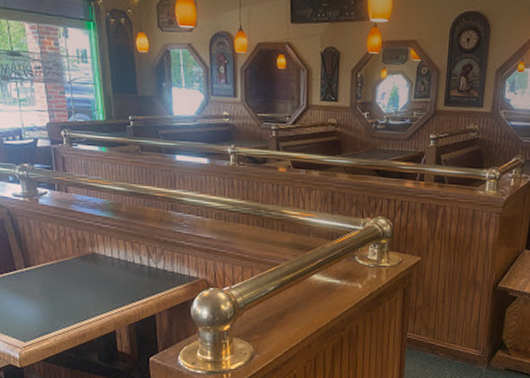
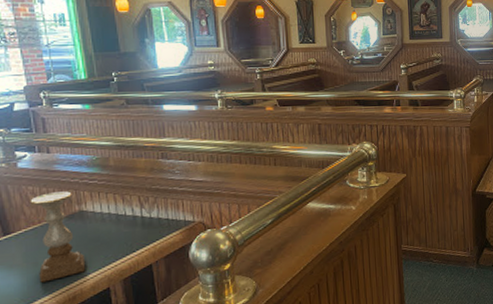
candle holder: none [48,231,96,317] -> present [30,191,86,283]

